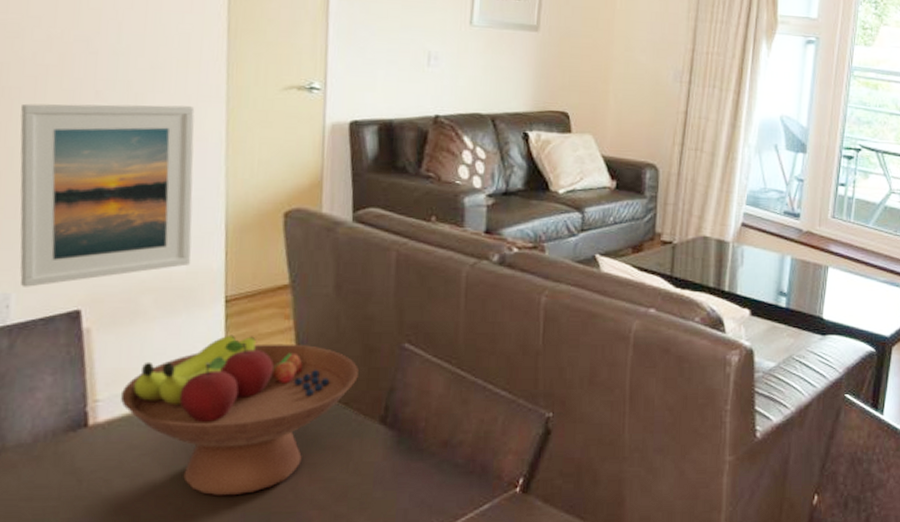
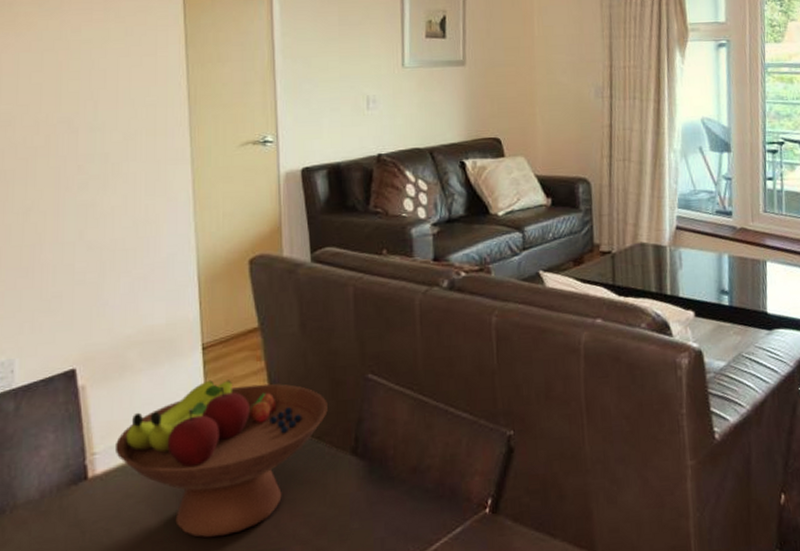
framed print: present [20,103,195,287] -> none [15,170,170,352]

